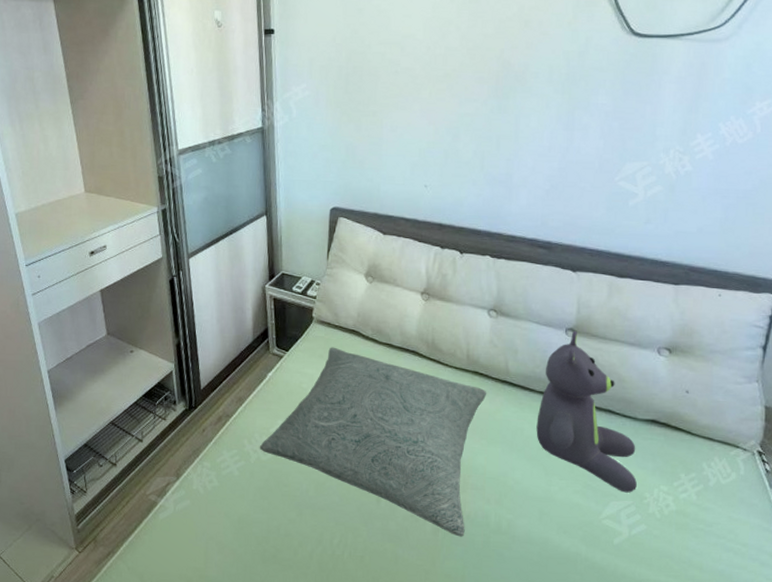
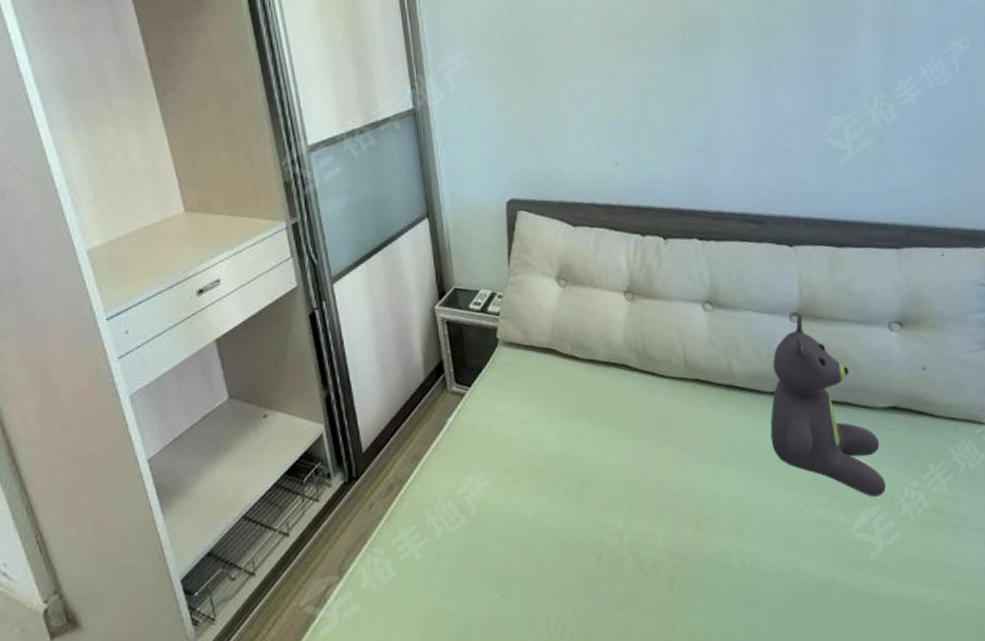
pillow: present [259,347,487,537] -> none [445,373,712,586]

